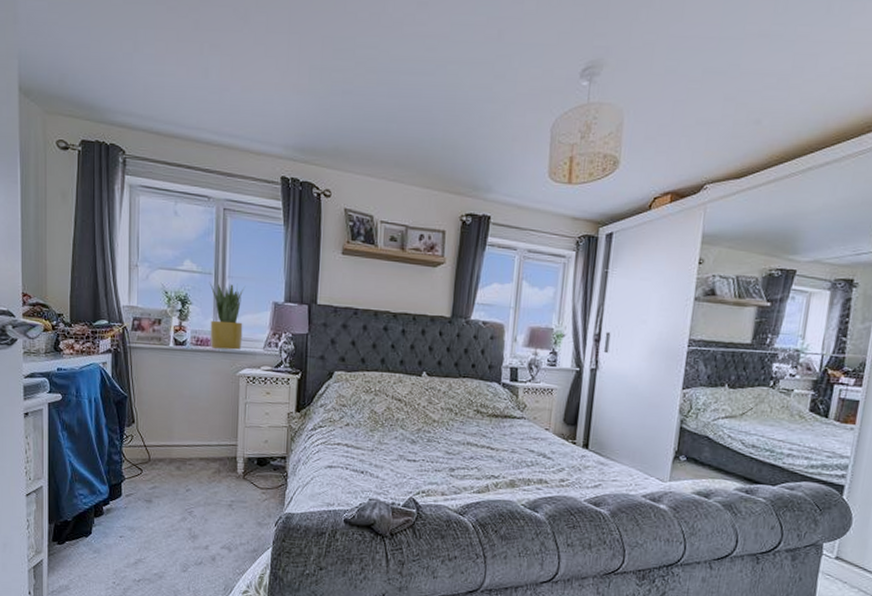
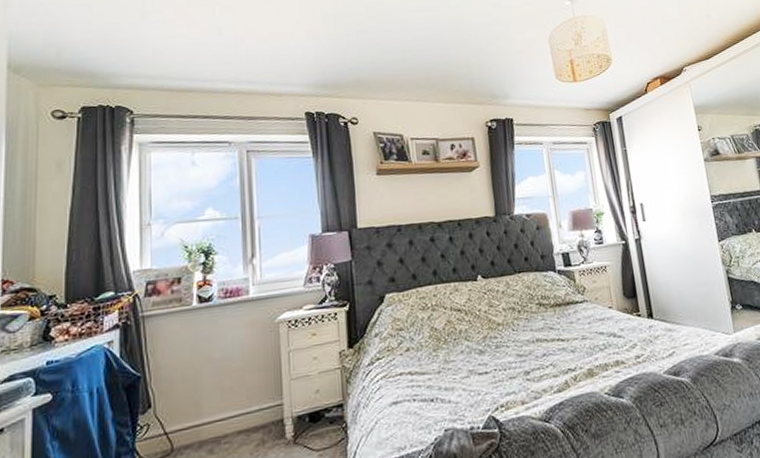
planter: present [209,283,245,350] -> none [236,223,279,298]

